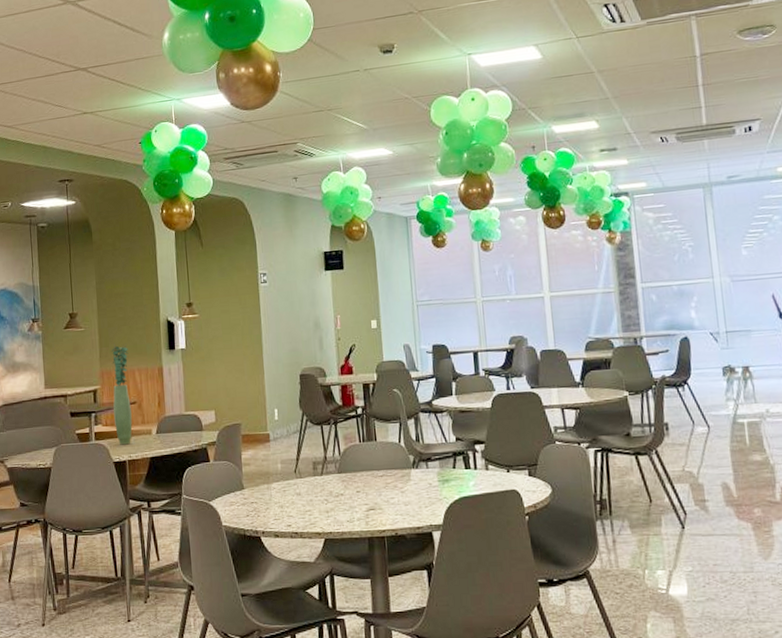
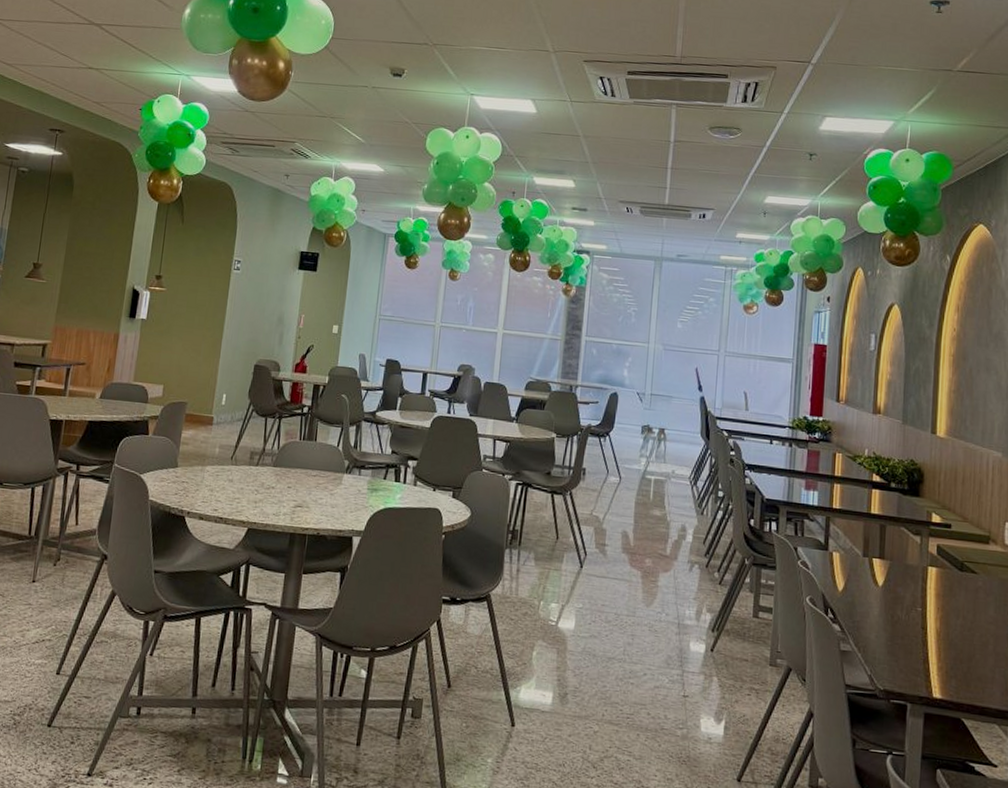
vase: present [112,343,133,445] -> none [58,301,88,405]

